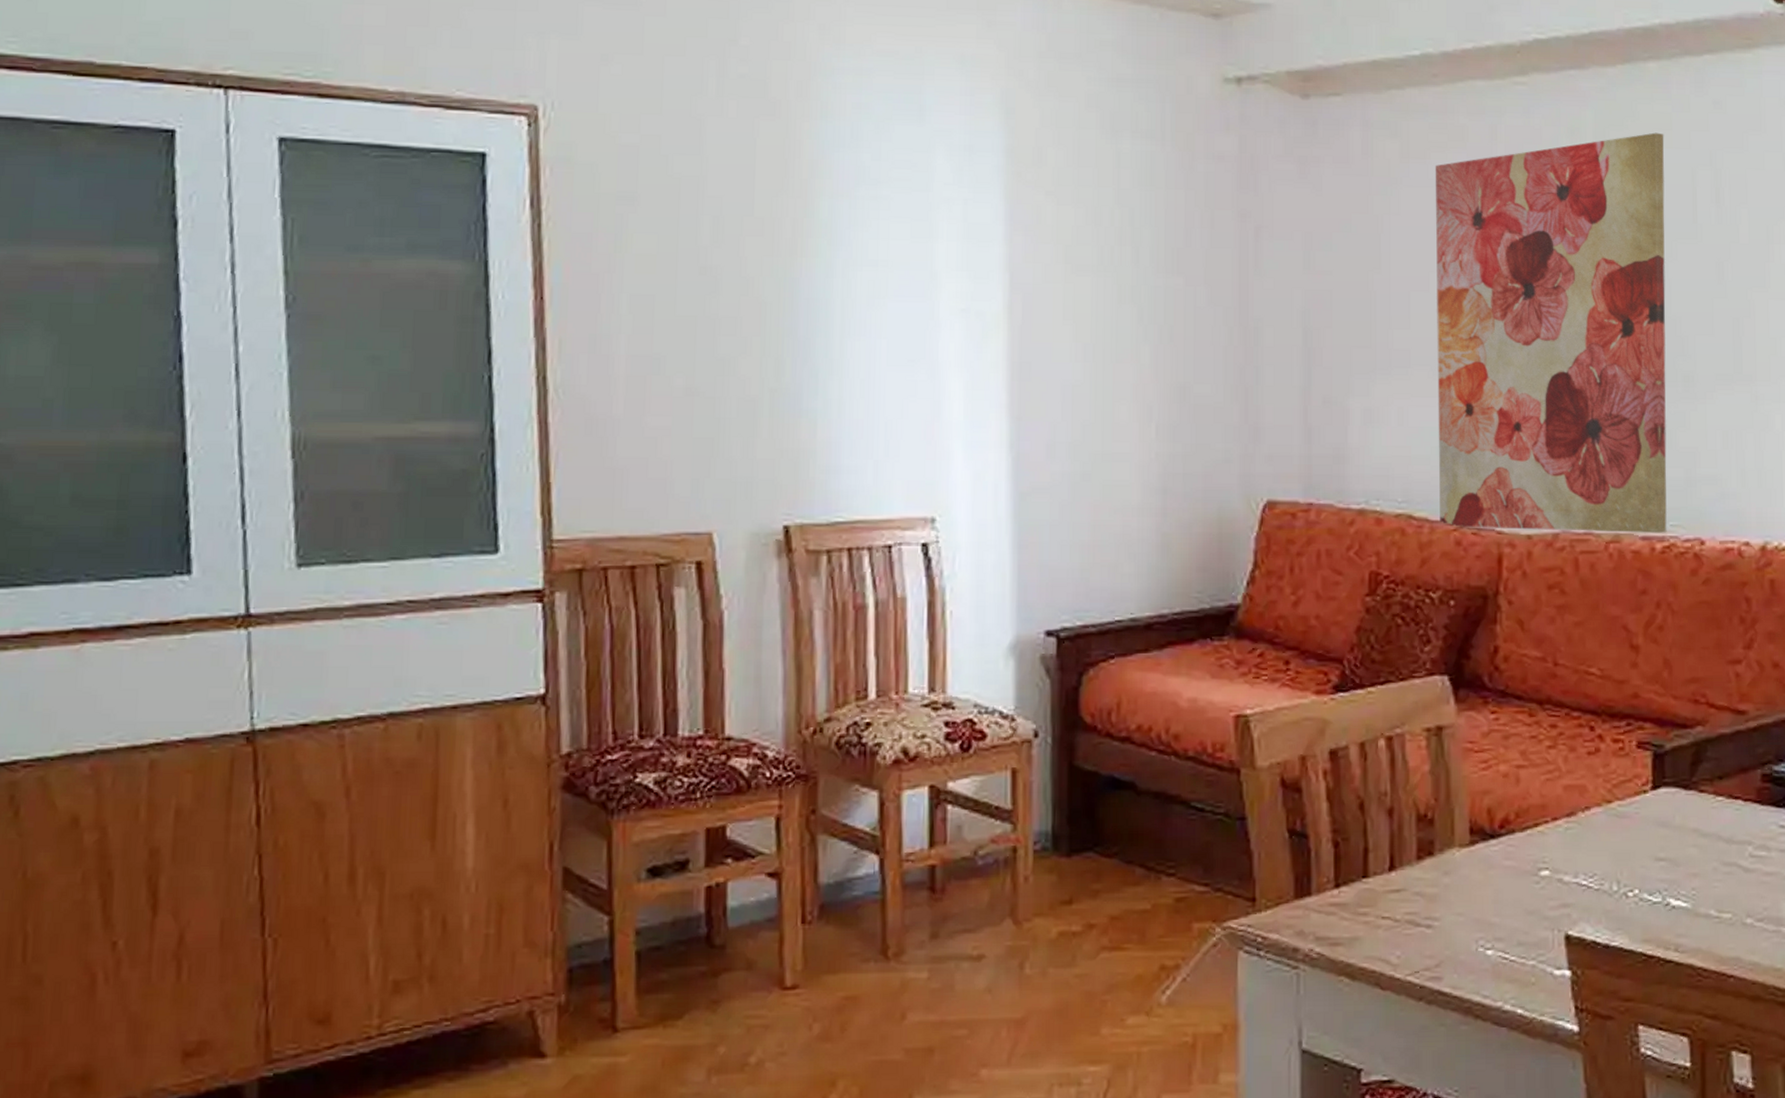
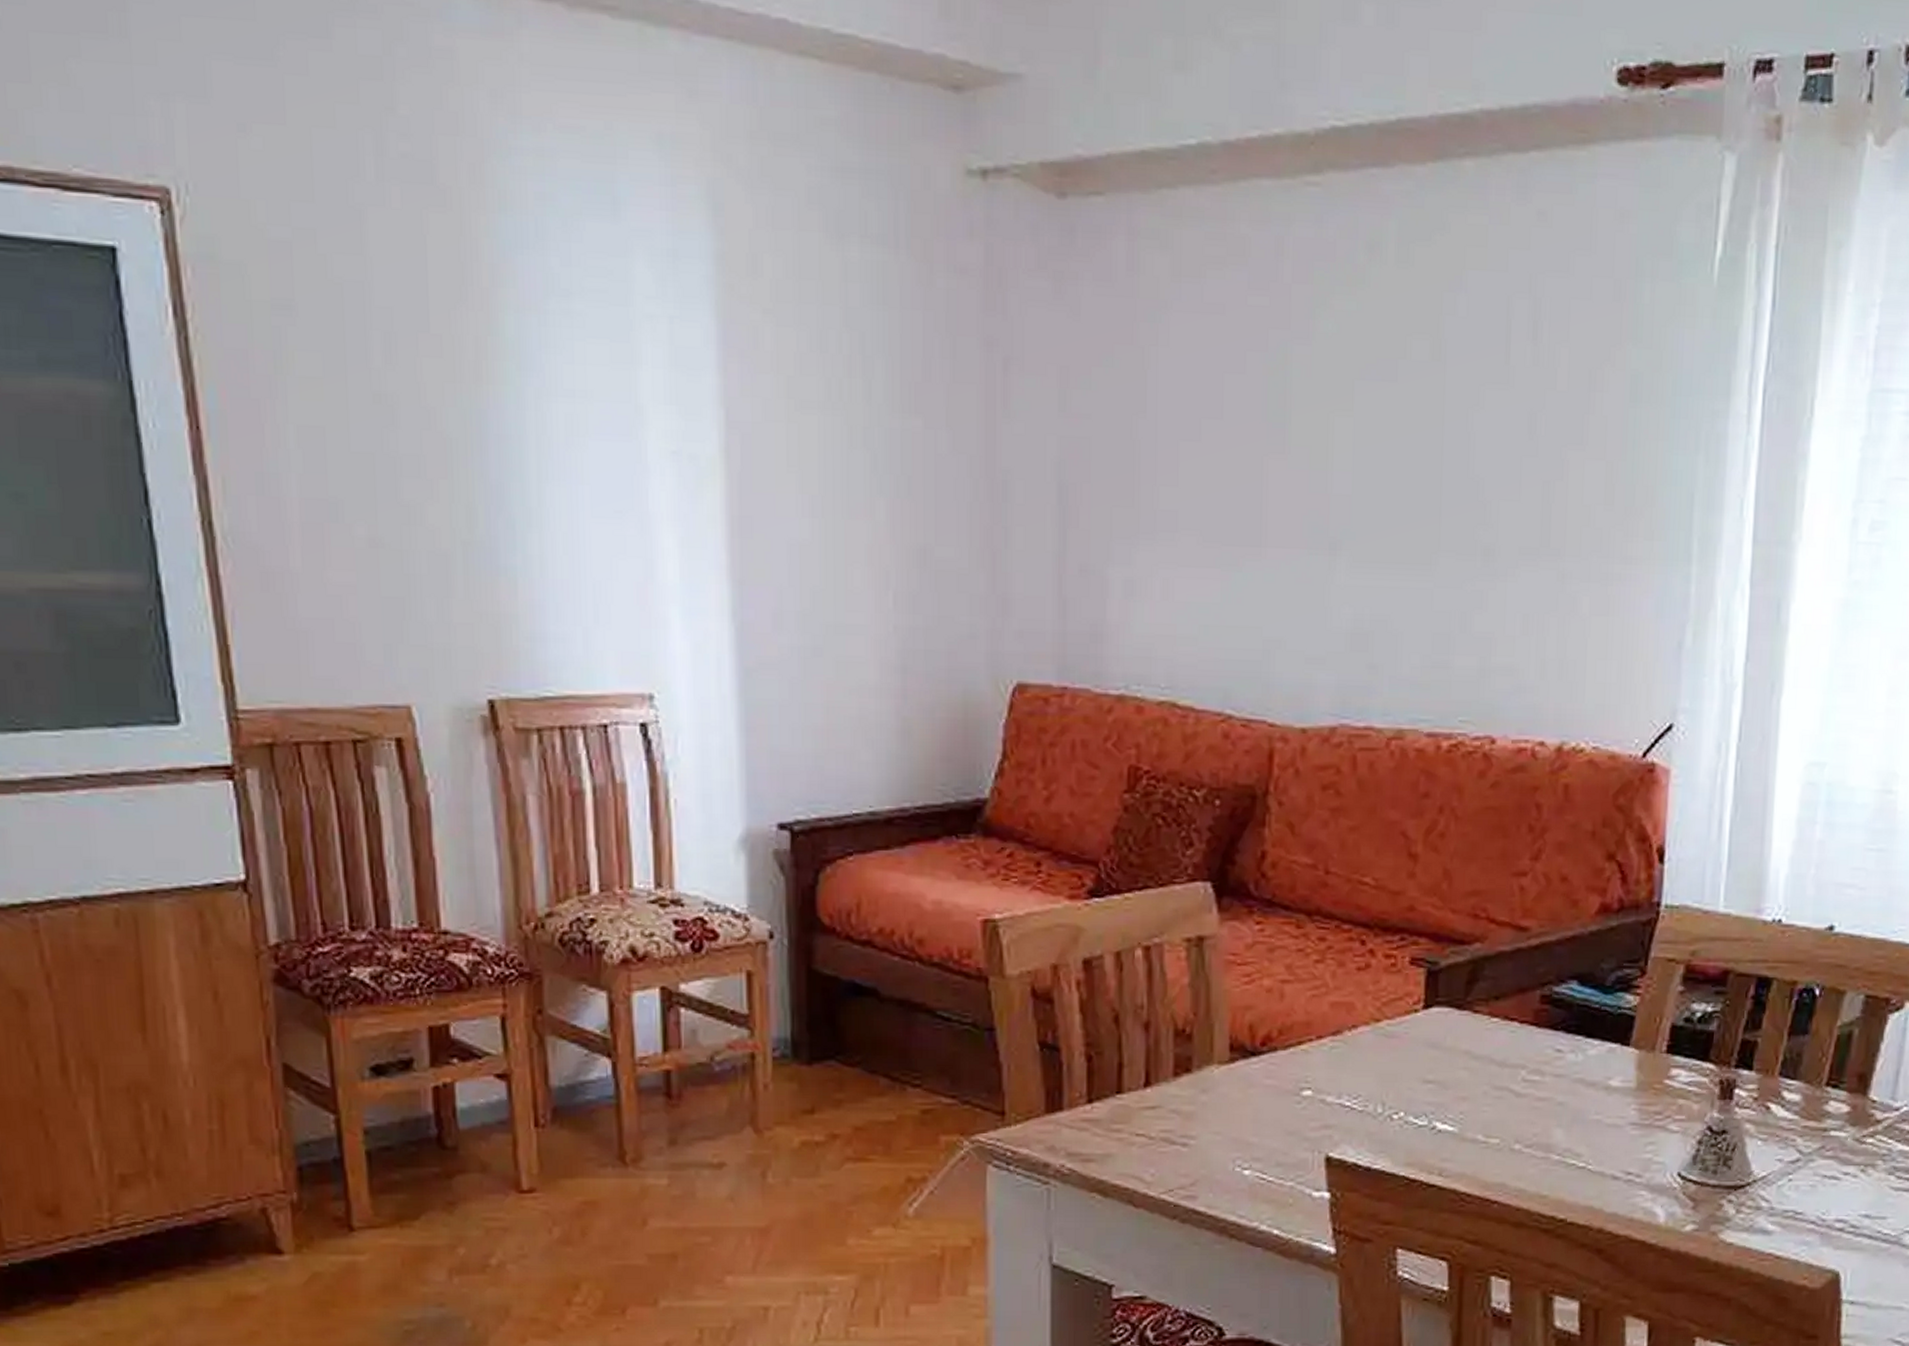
wall art: present [1435,132,1667,533] -> none [1206,249,1478,729]

